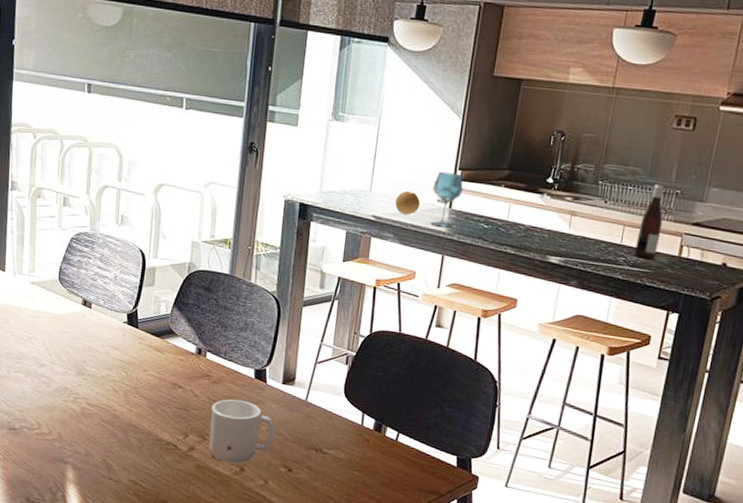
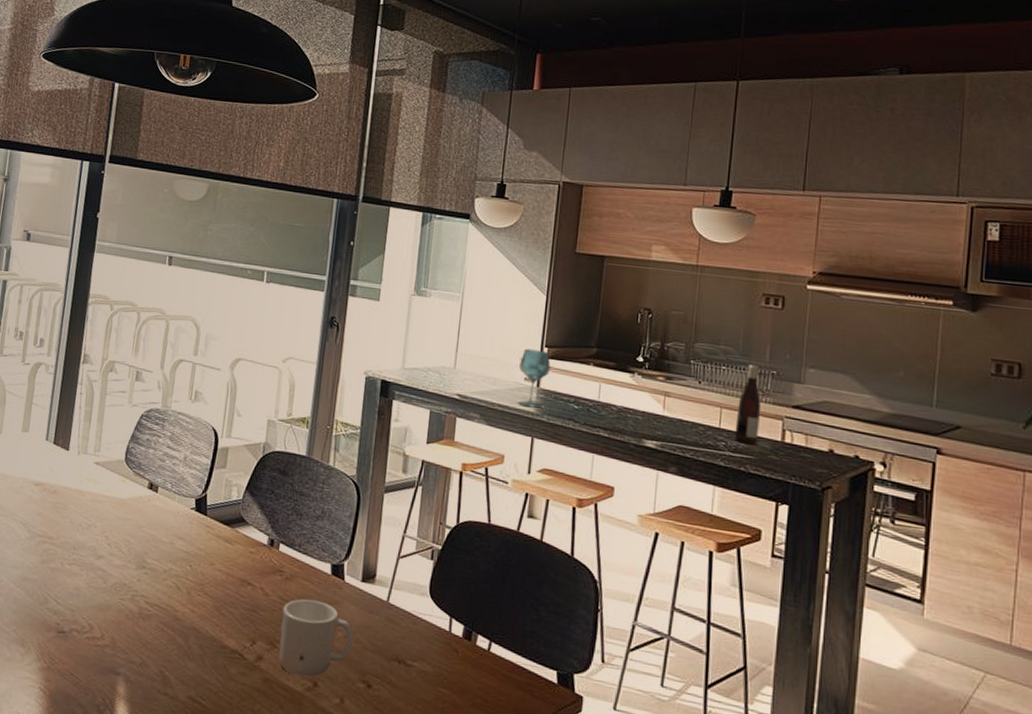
fruit: present [395,190,421,215] -> none [480,368,507,394]

